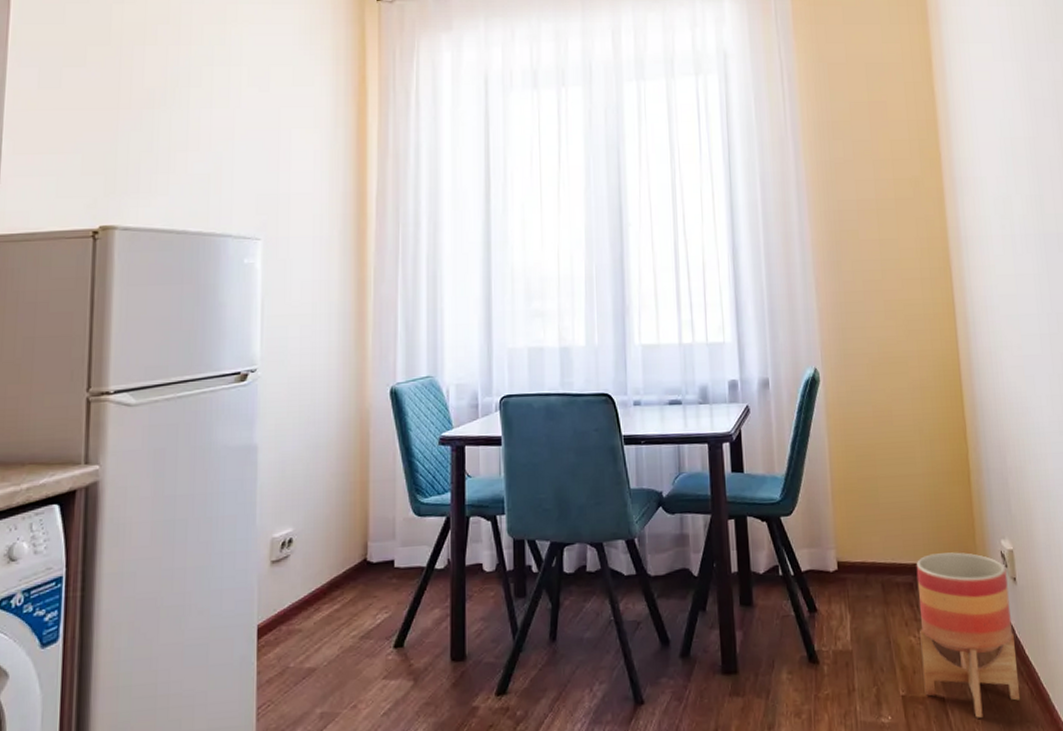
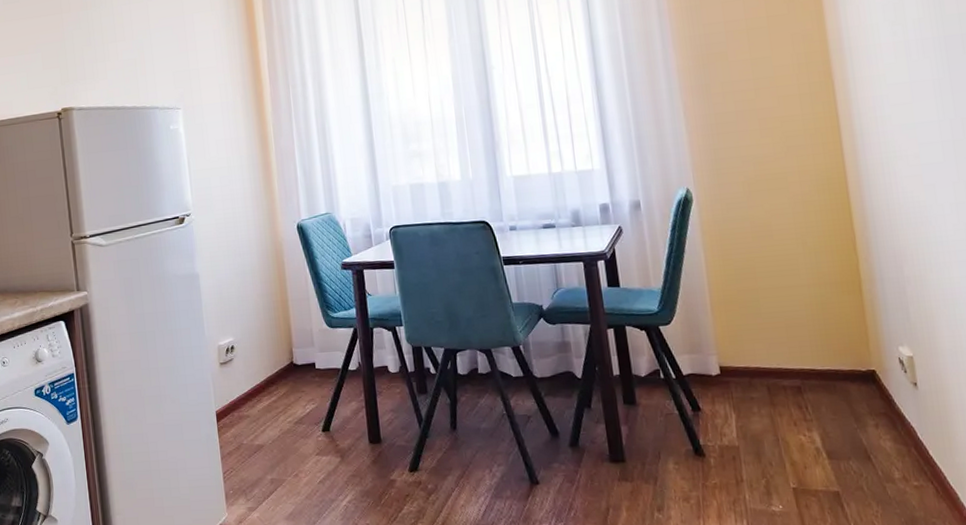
planter: present [916,552,1021,718] -> none [803,358,925,512]

